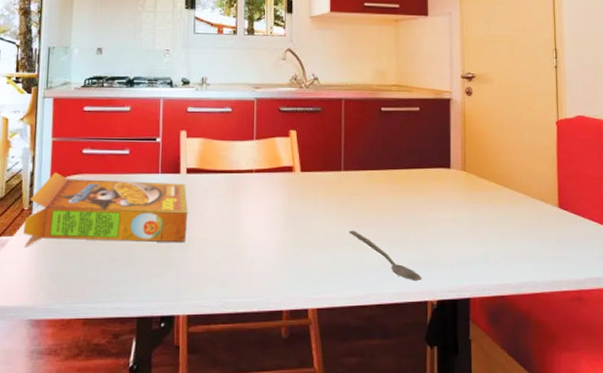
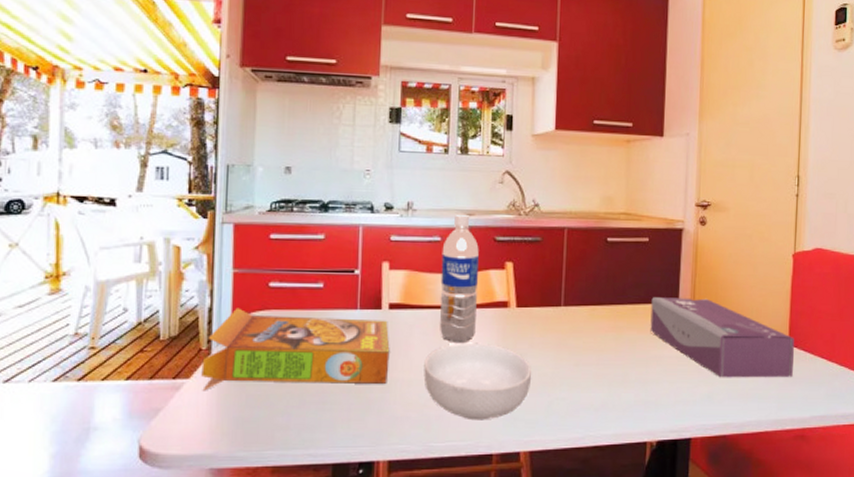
cereal bowl: none [218,204,317,278] -> present [424,342,532,421]
water bottle: none [232,88,266,204] -> present [440,215,479,342]
spoon: present [349,230,422,282] -> none [567,370,642,422]
tissue box: none [425,162,566,240] -> present [650,297,795,378]

